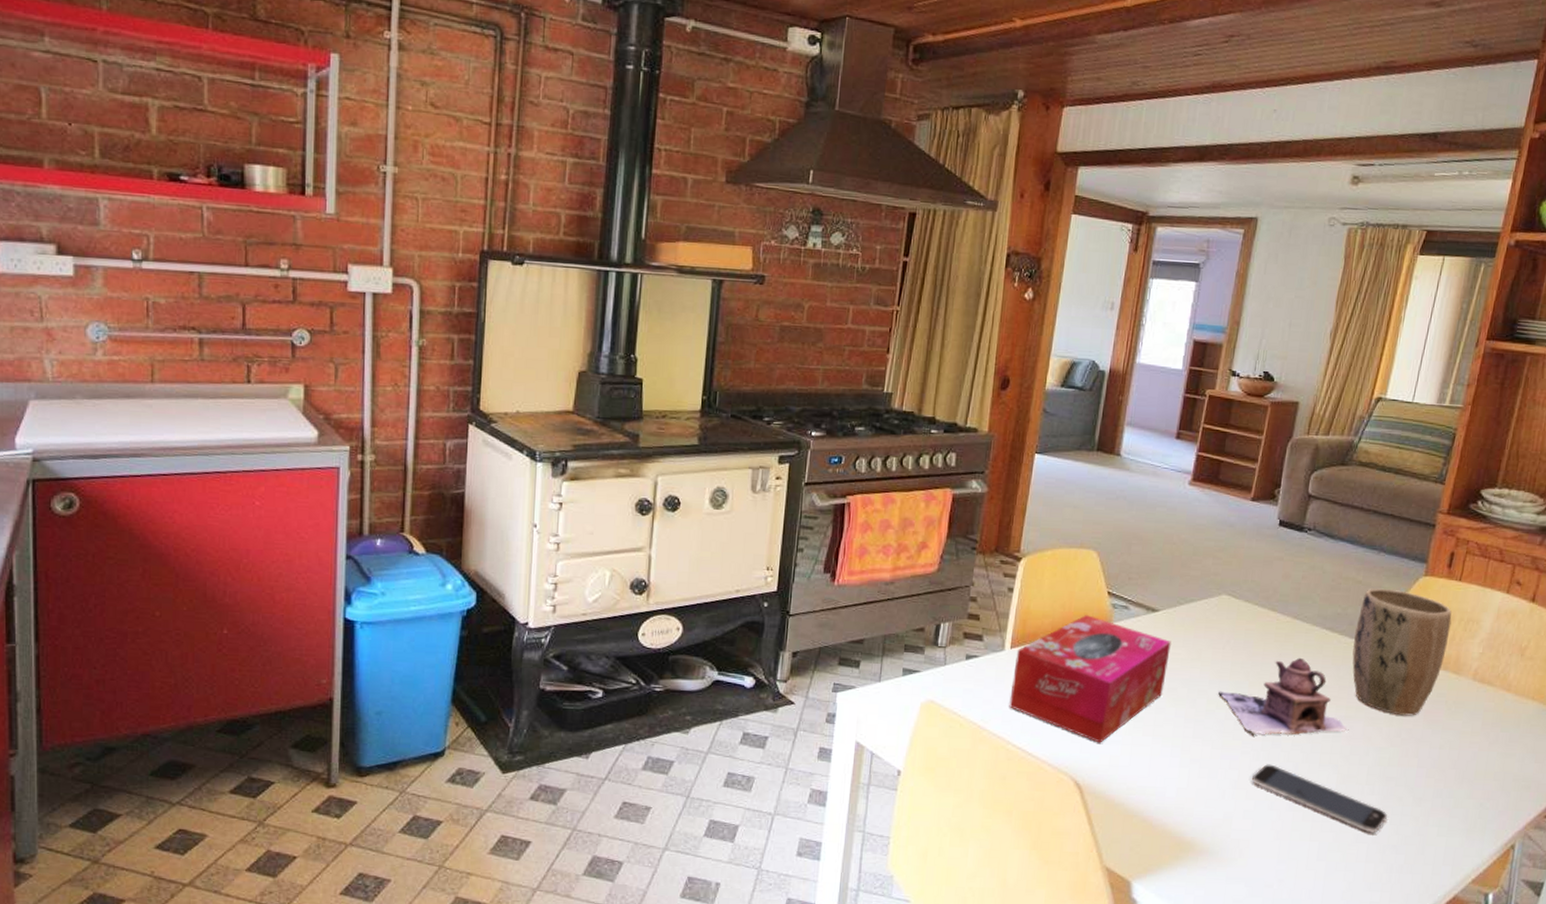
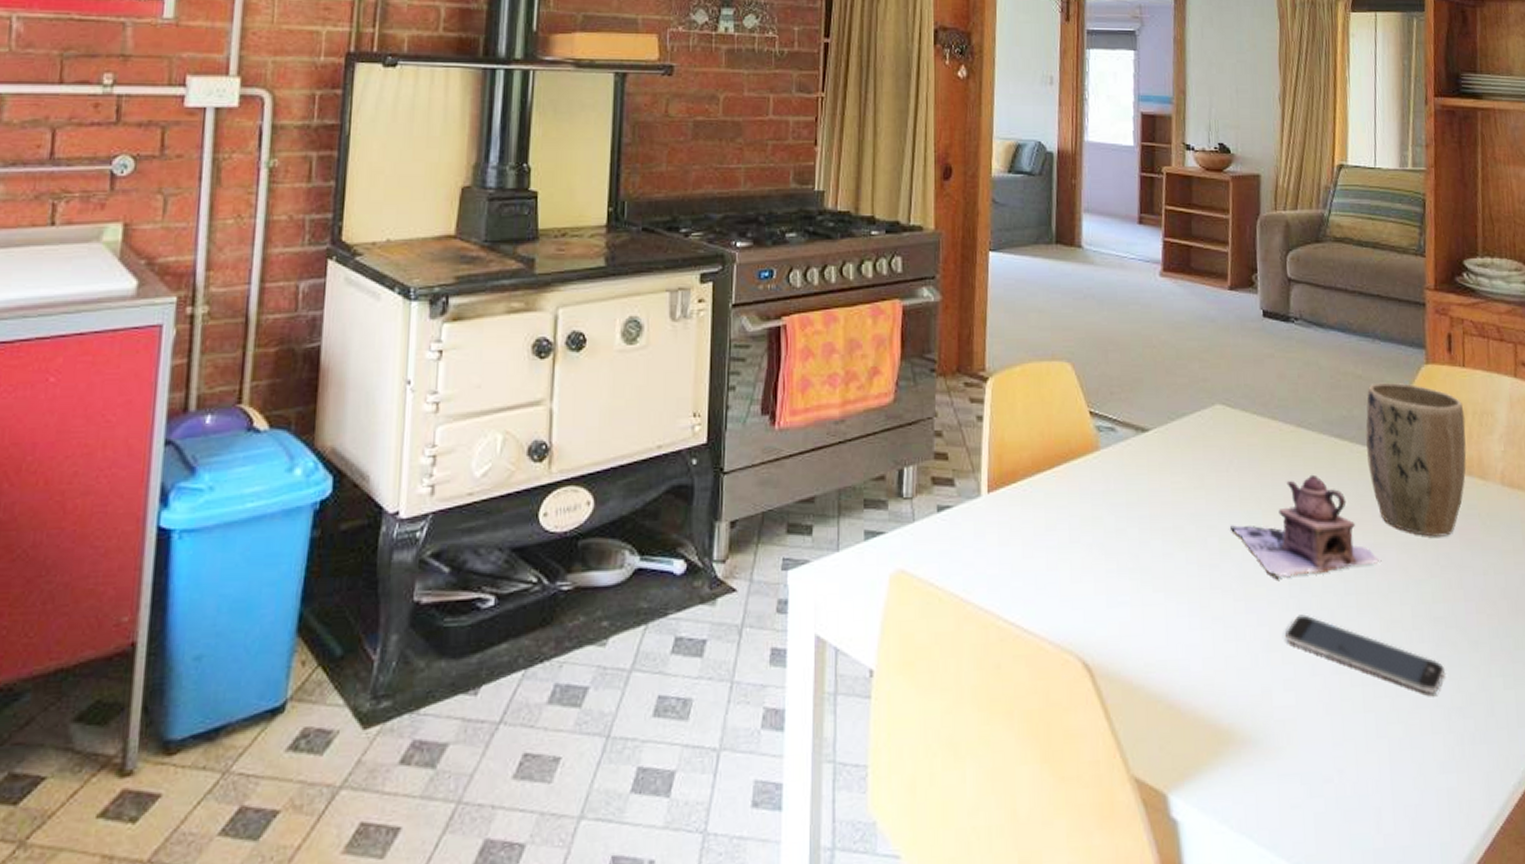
tissue box: present [1009,615,1171,743] -> none [994,442,1169,607]

